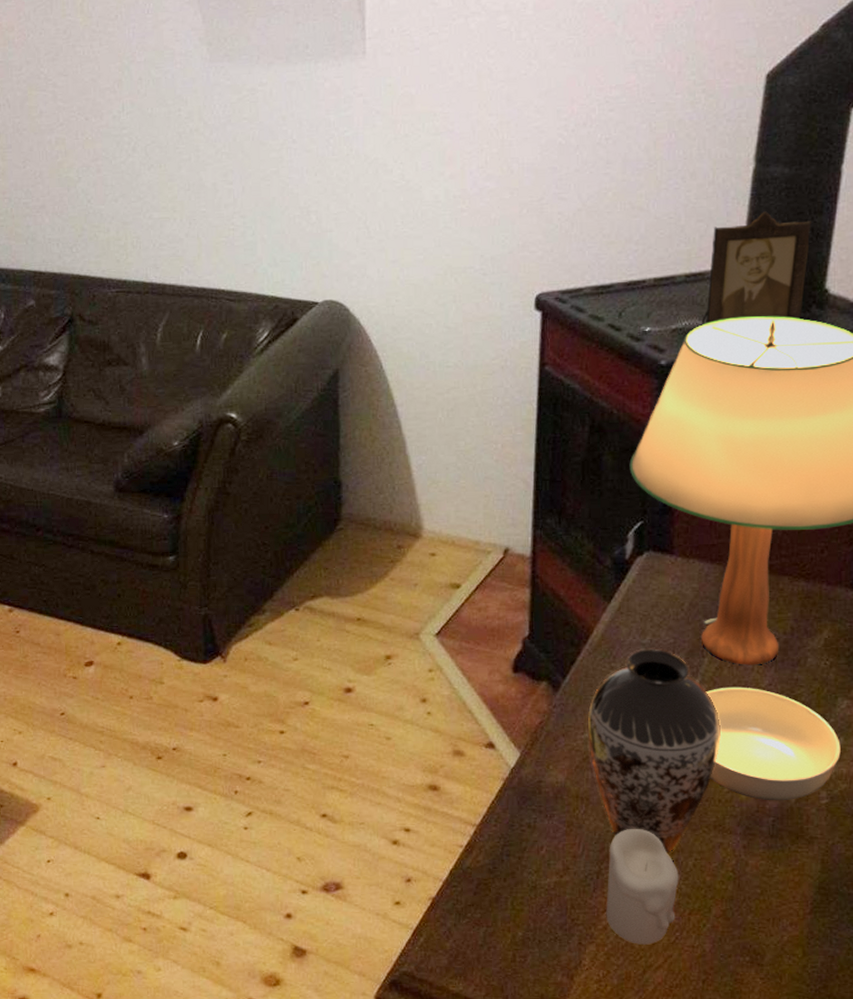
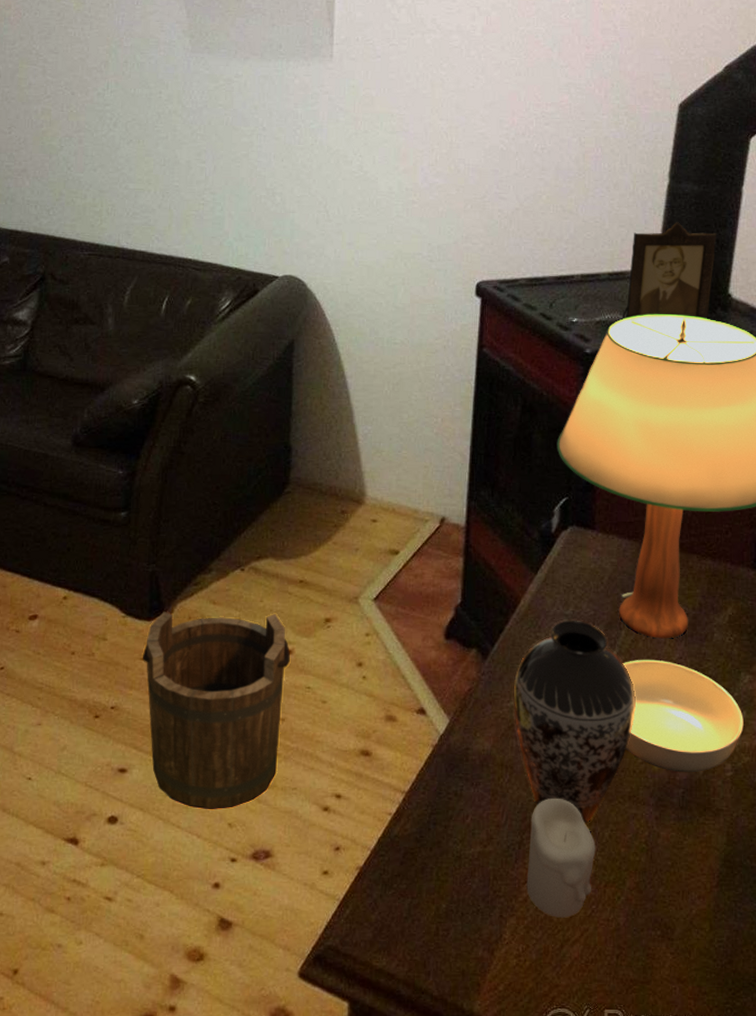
wooden bucket: none [200,653,351,844] -> present [142,611,290,809]

